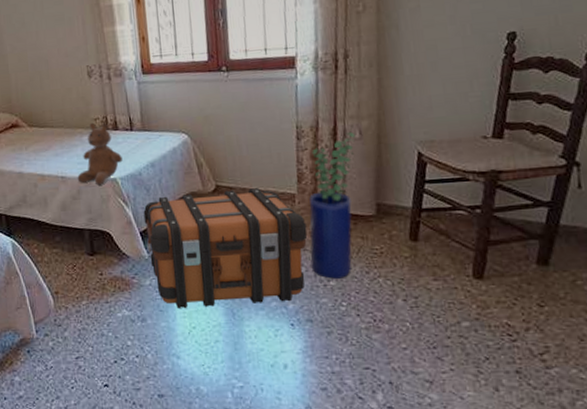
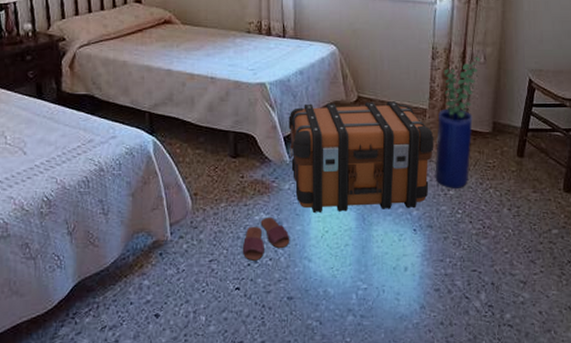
teddy bear: present [77,122,123,185] -> none [227,26,273,89]
slippers: none [107,314,156,358] -> present [242,217,290,261]

